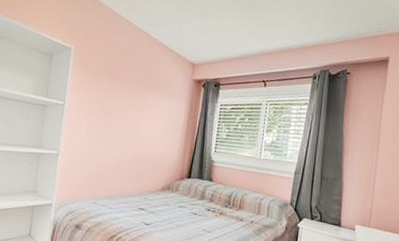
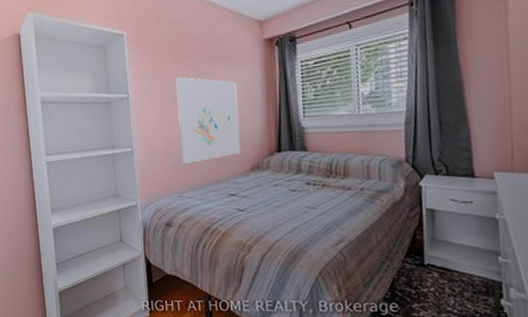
wall art: none [102,96,163,174] -> present [175,77,241,164]

